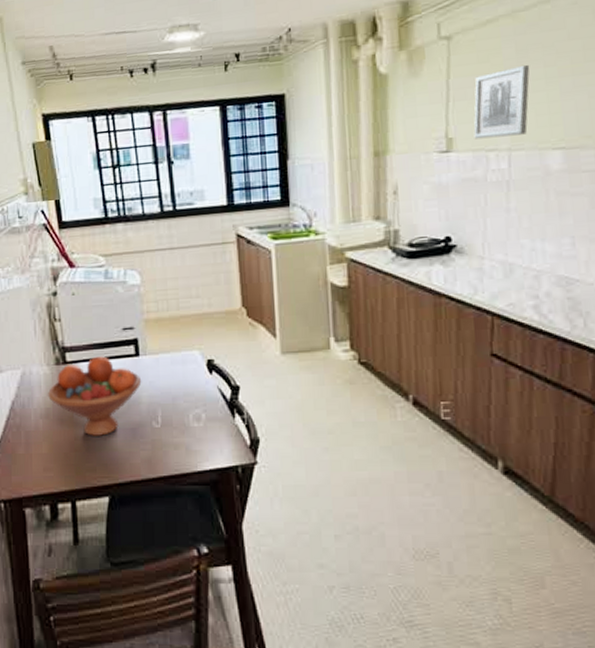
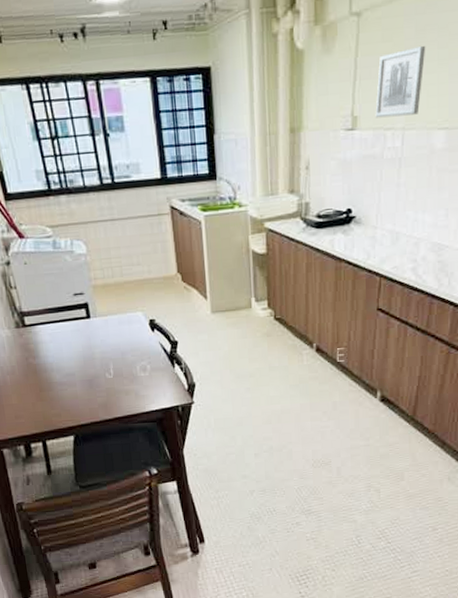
fruit bowl: present [47,356,142,436] -> none [11,319,94,388]

